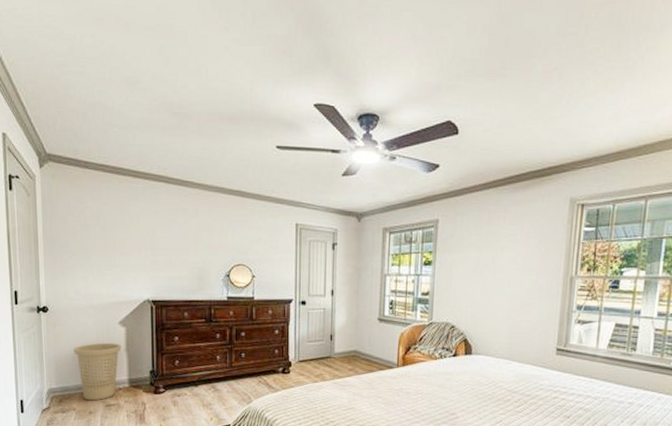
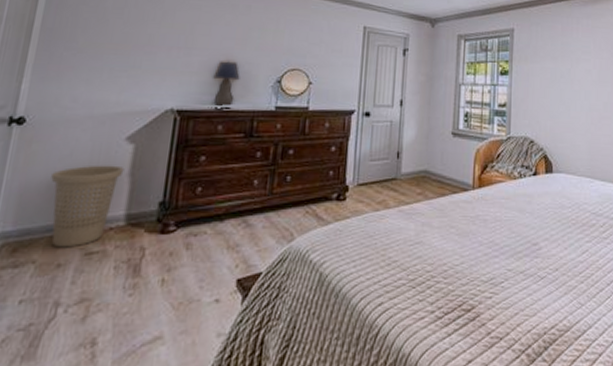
table lamp: none [176,259,196,297] -> present [213,61,240,106]

